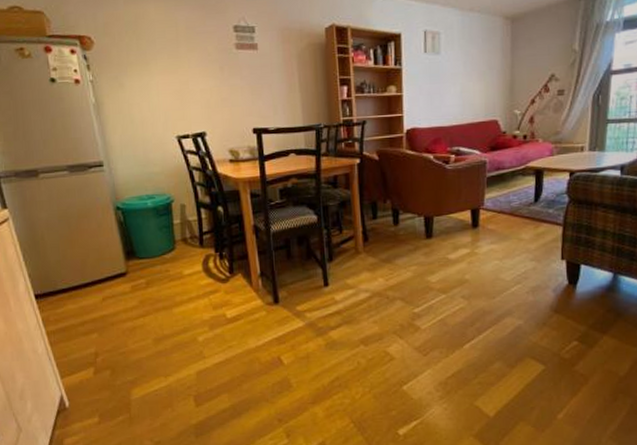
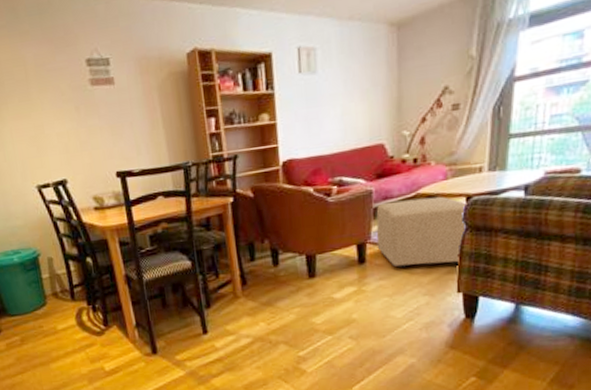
ottoman: none [489,170,571,234] -> present [376,196,468,269]

